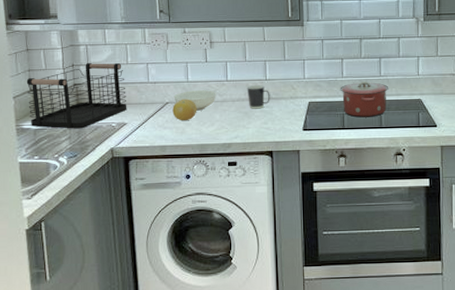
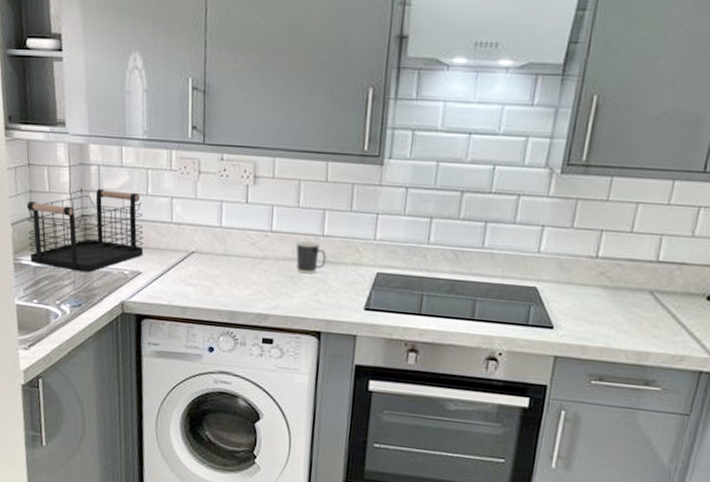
fruit: present [172,99,197,121] -> none [198,249,230,279]
bowl: present [174,90,217,111] -> none [201,239,257,267]
casserole: present [340,81,389,118] -> none [422,252,493,304]

